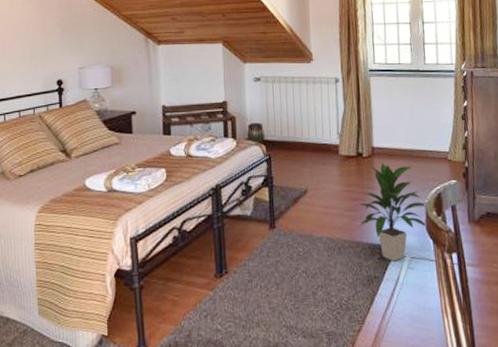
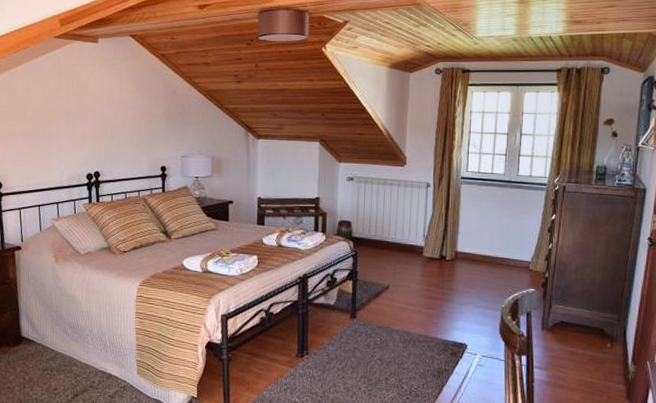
indoor plant: present [357,162,428,261] -> none [435,266,503,358]

